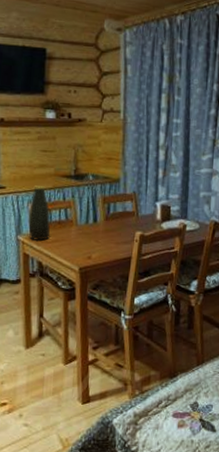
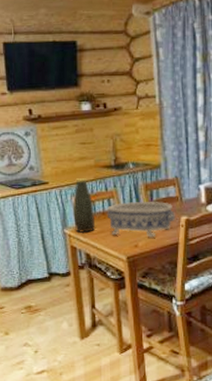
decorative bowl: none [62,213,130,251] -> present [107,202,175,238]

